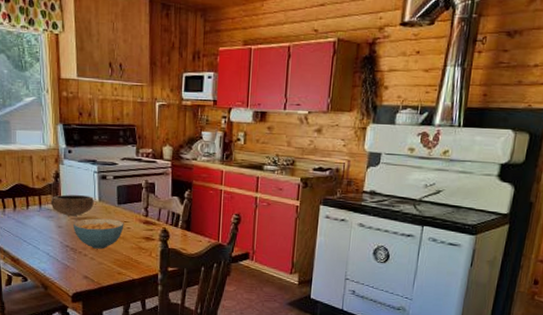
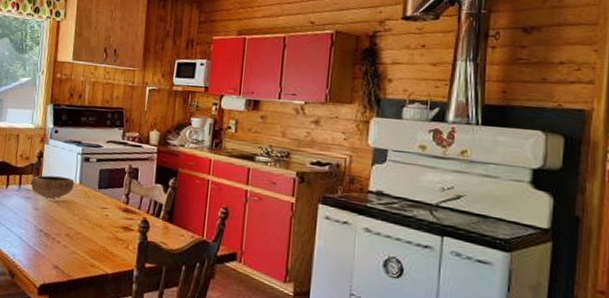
cereal bowl: present [74,218,124,249] -> none [50,202,103,237]

